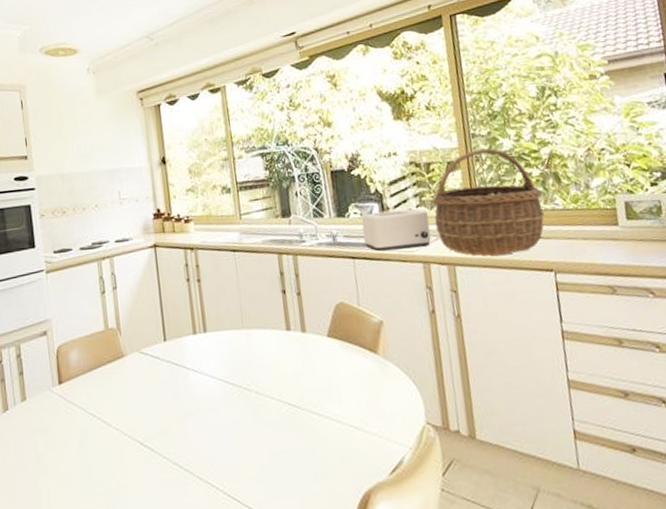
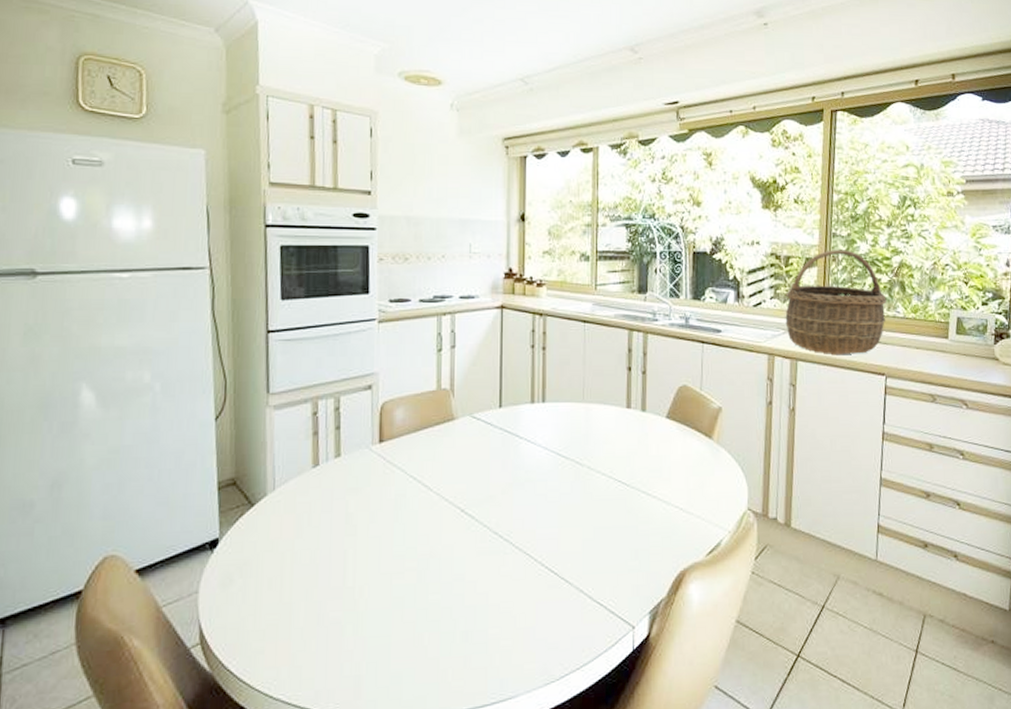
toaster: present [361,208,431,252] -> none [715,300,781,339]

